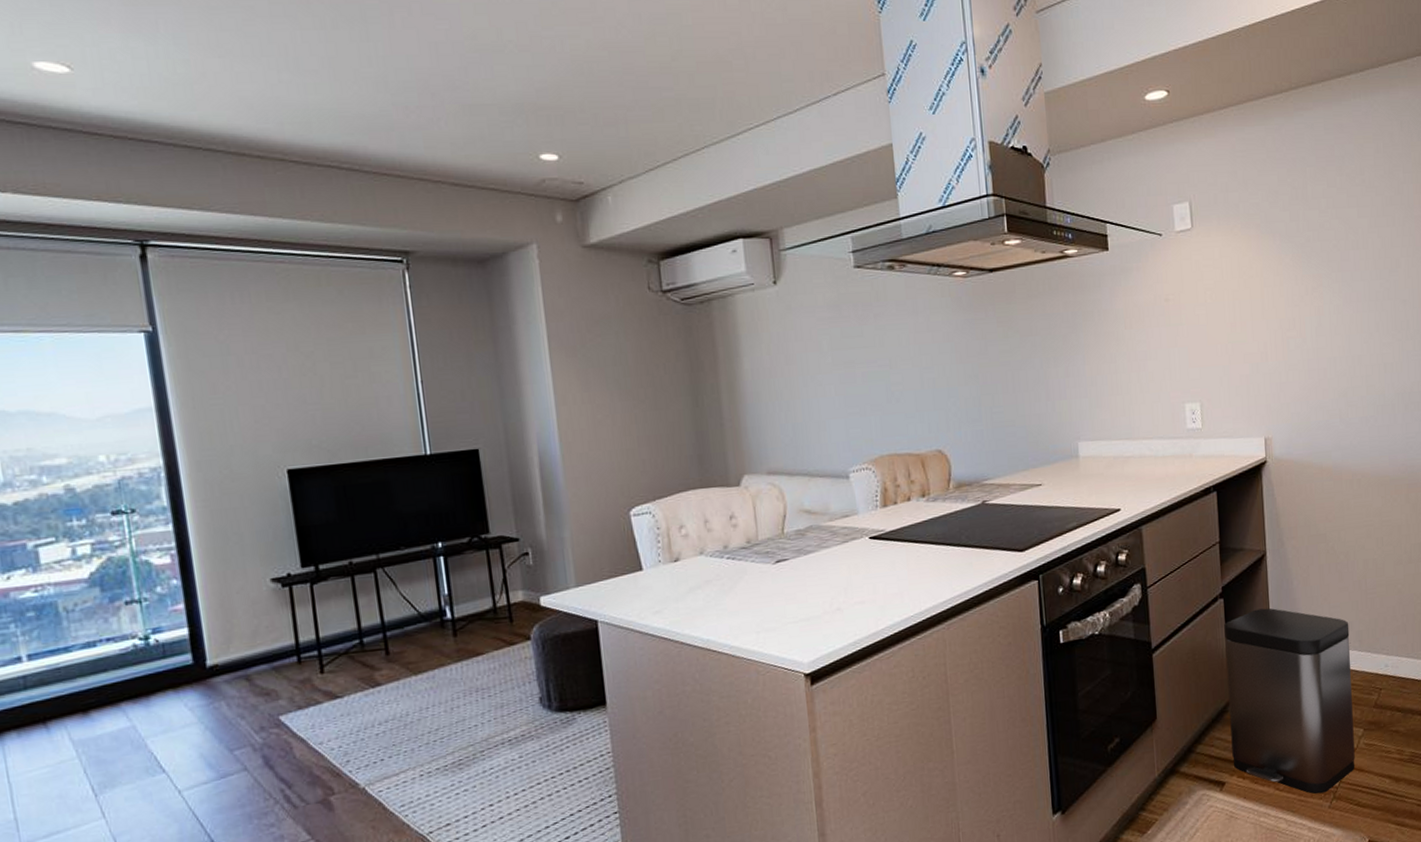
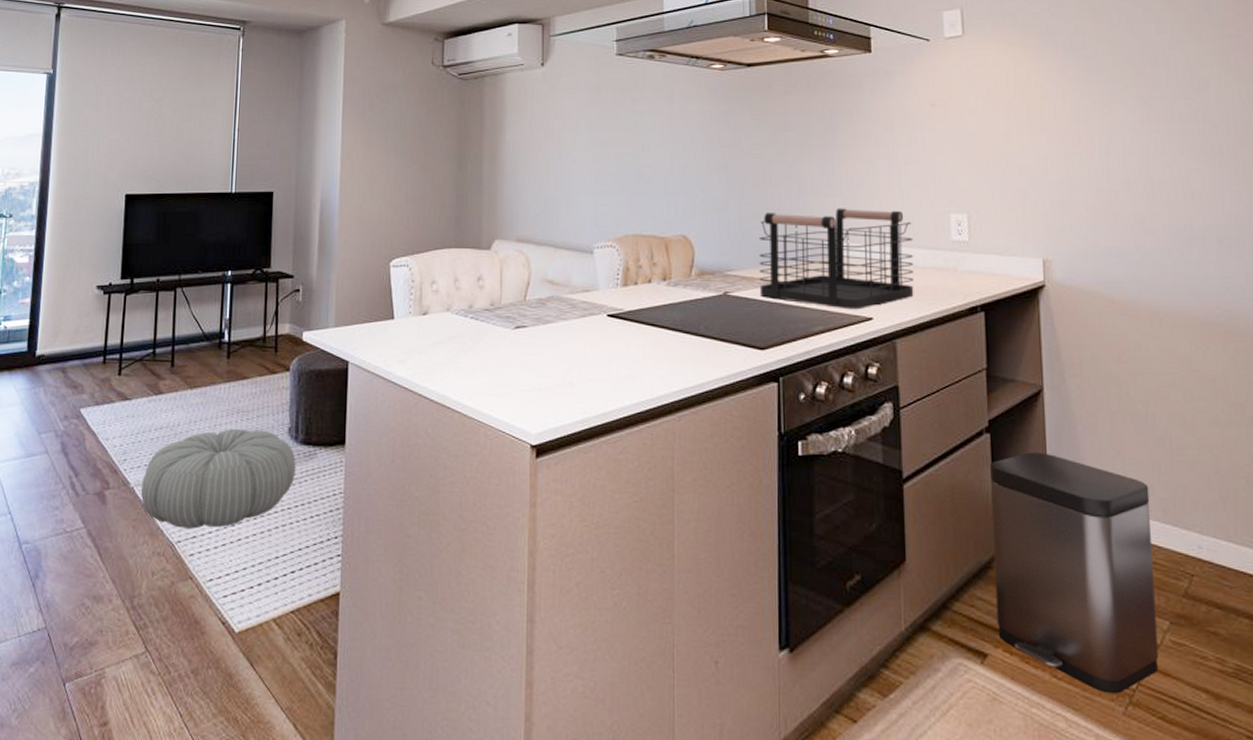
pouf: none [373,704,555,819] -> present [140,429,296,529]
dish rack: none [1012,406,1156,504] -> present [759,208,914,310]

